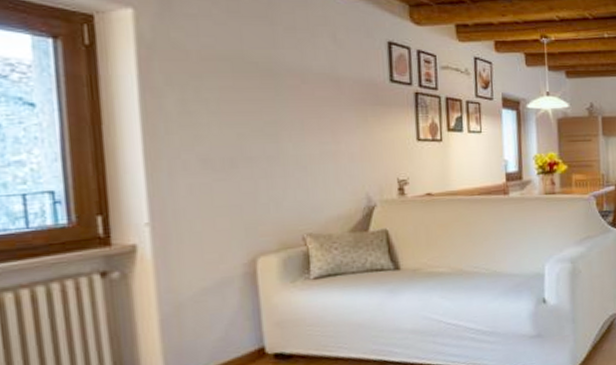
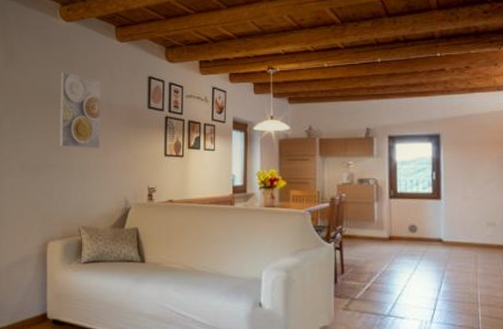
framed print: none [254,32,326,135] -> present [59,72,101,149]

